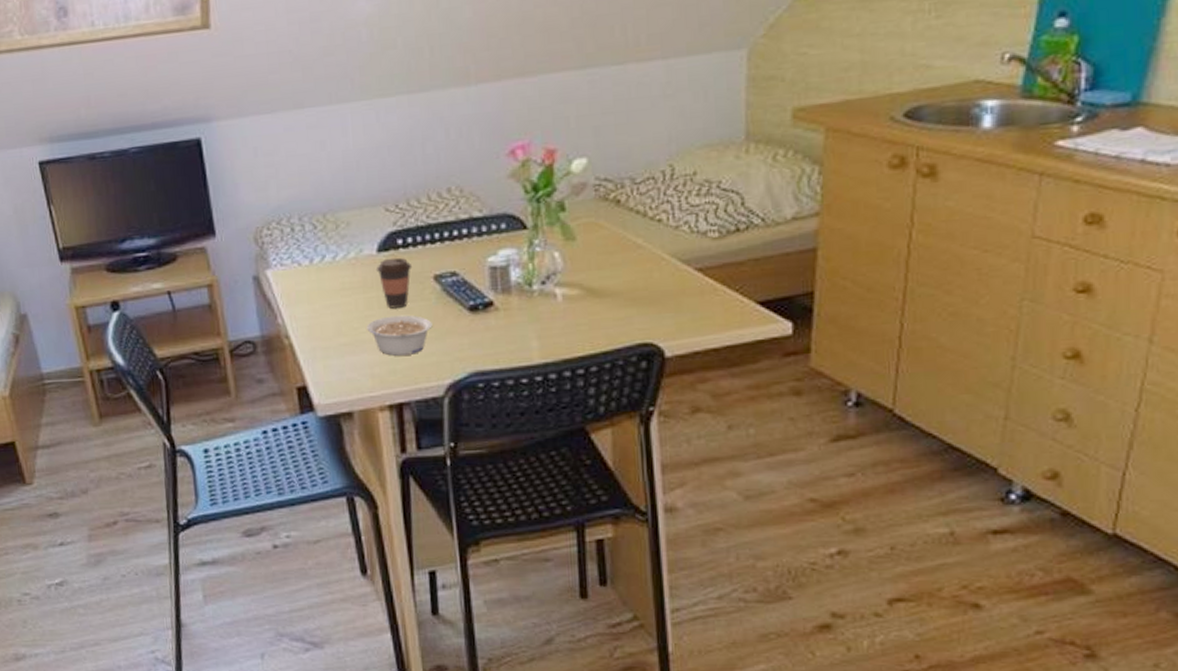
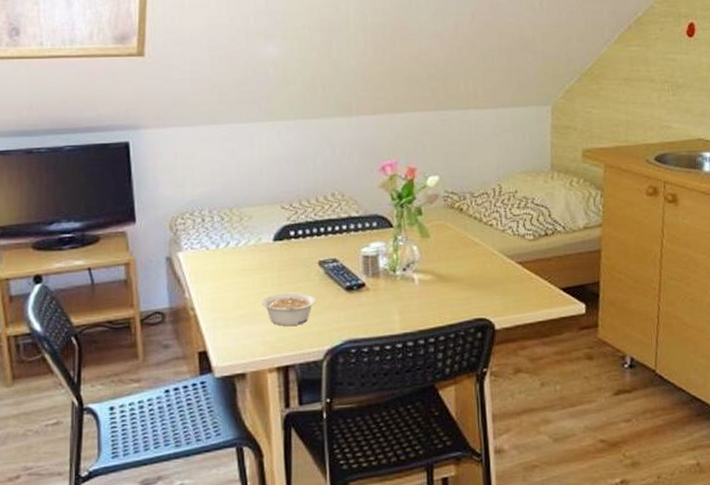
coffee cup: present [375,257,413,309] -> none [271,246,302,287]

